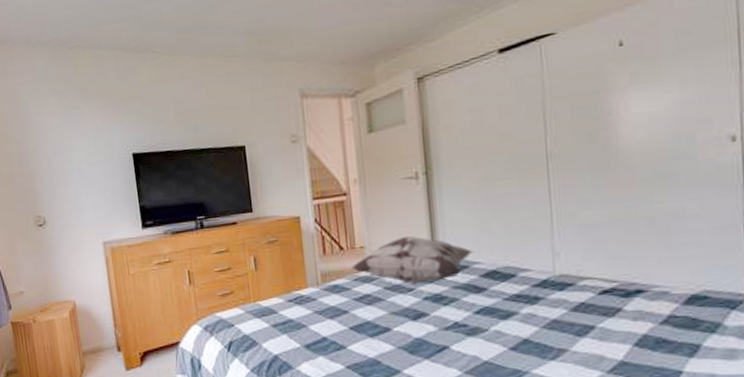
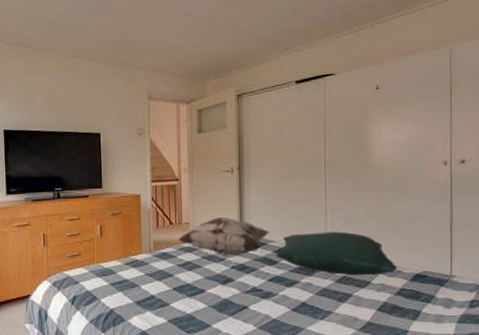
pillow: none [482,244,661,302] -> present [275,231,397,276]

